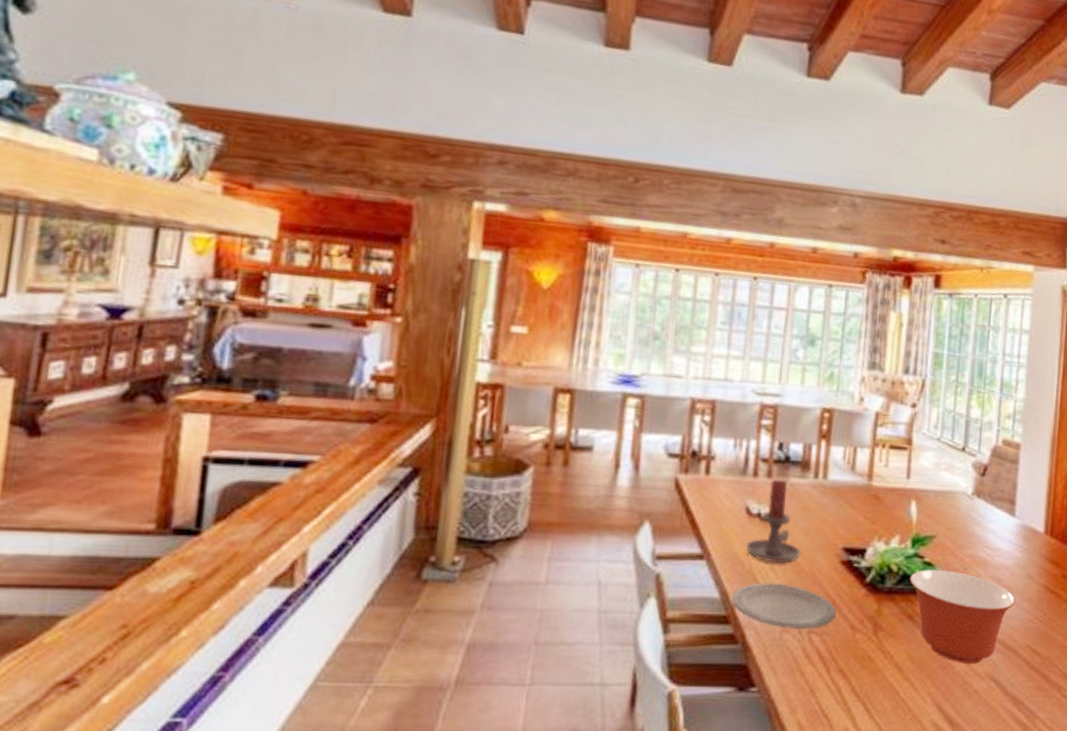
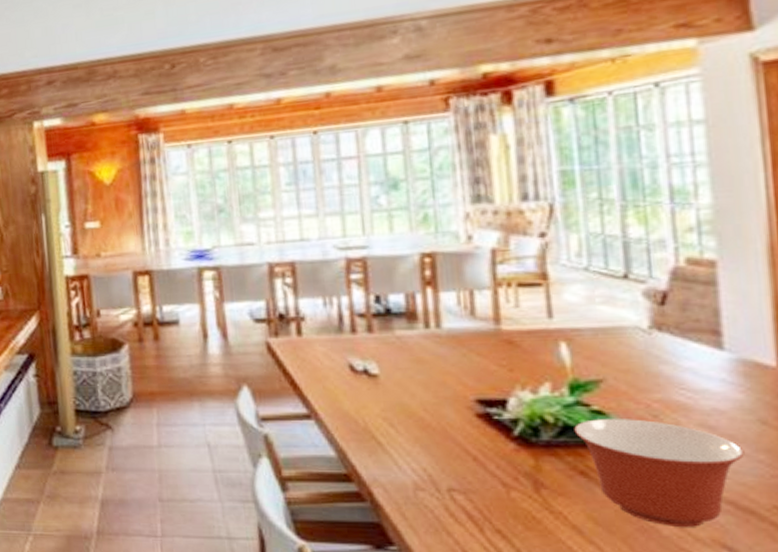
plate: present [732,582,836,629] -> none [350,439,480,487]
candle holder: present [746,479,801,564] -> none [356,333,424,420]

